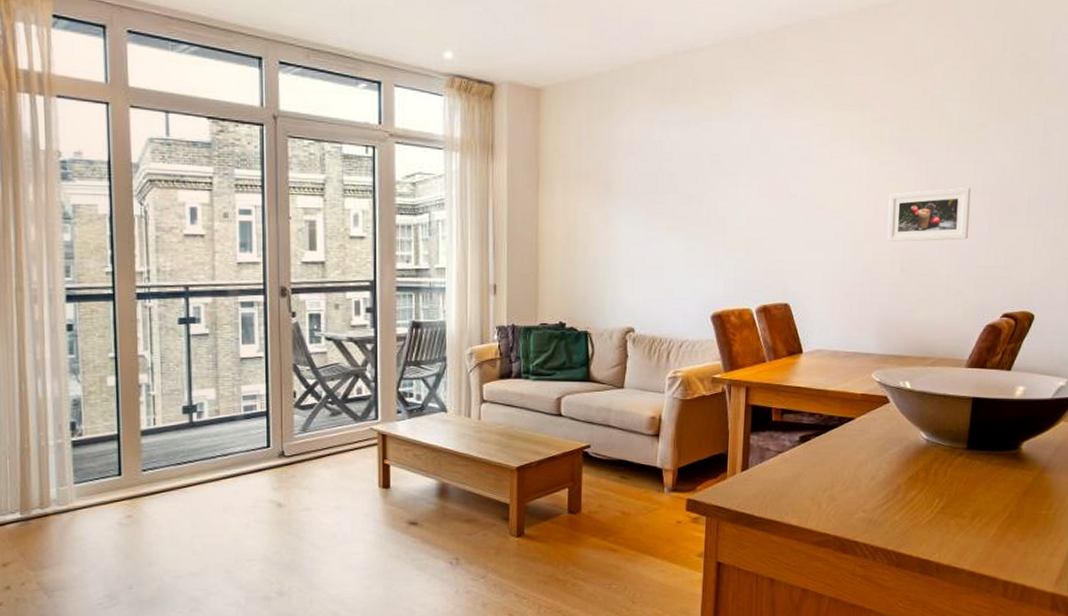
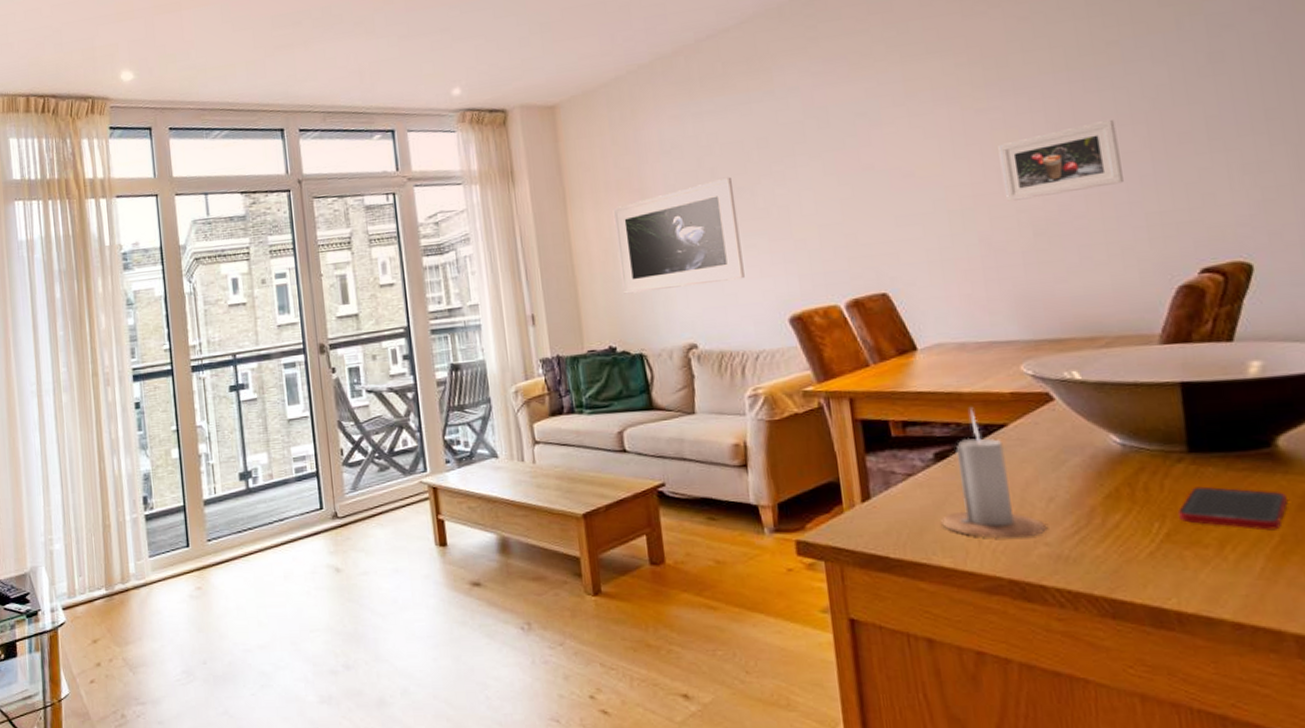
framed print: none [578,184,685,277] -> present [612,177,745,294]
candle: none [796,404,867,505] -> present [941,409,1047,539]
cell phone: none [952,474,1019,508] -> present [1178,486,1288,531]

